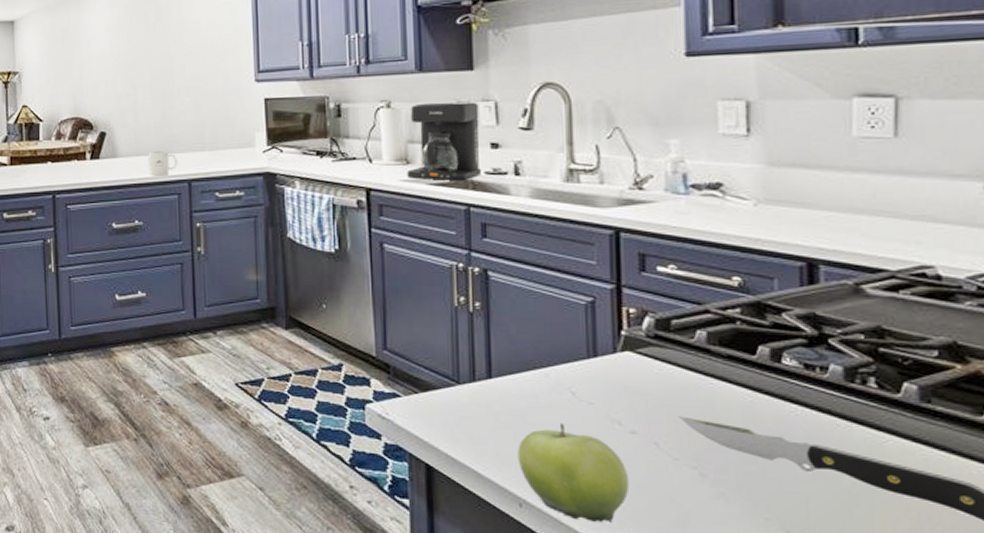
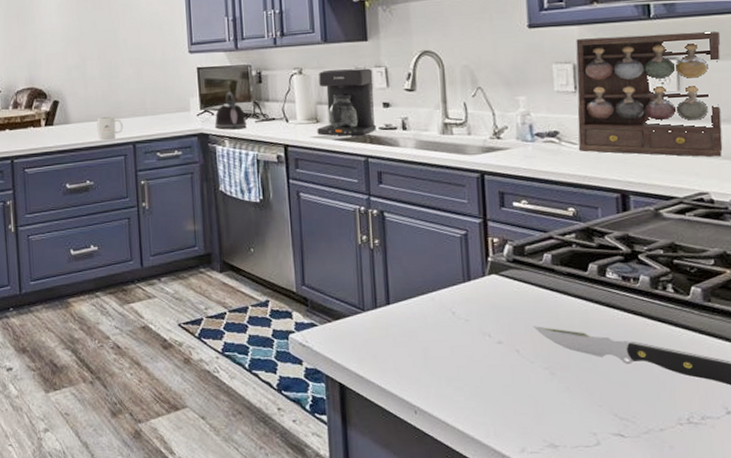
kettle: none [283,125,322,170] -> present [214,91,247,130]
fruit: present [517,422,630,523] -> none [412,338,499,421]
spice rack: none [750,63,959,222] -> present [576,31,722,157]

